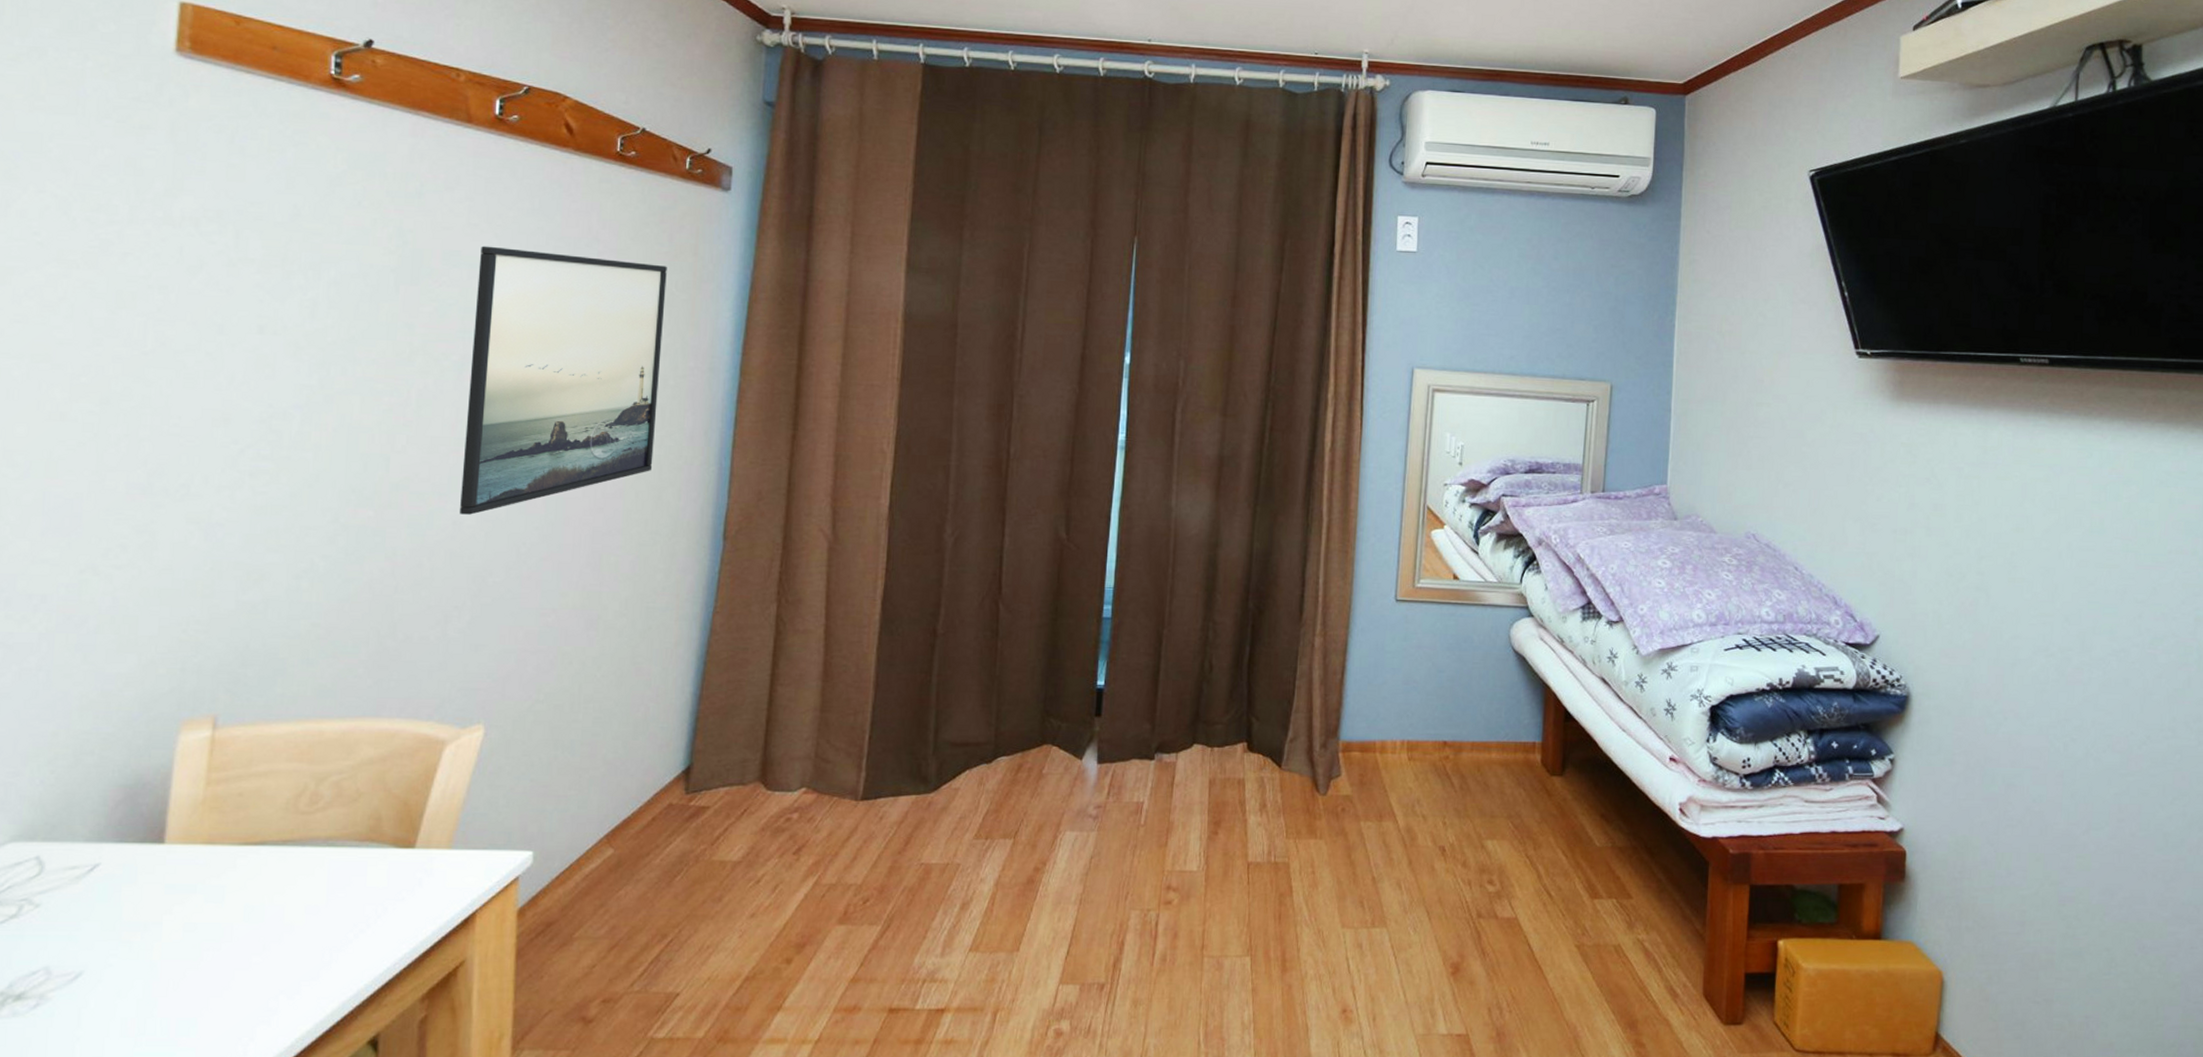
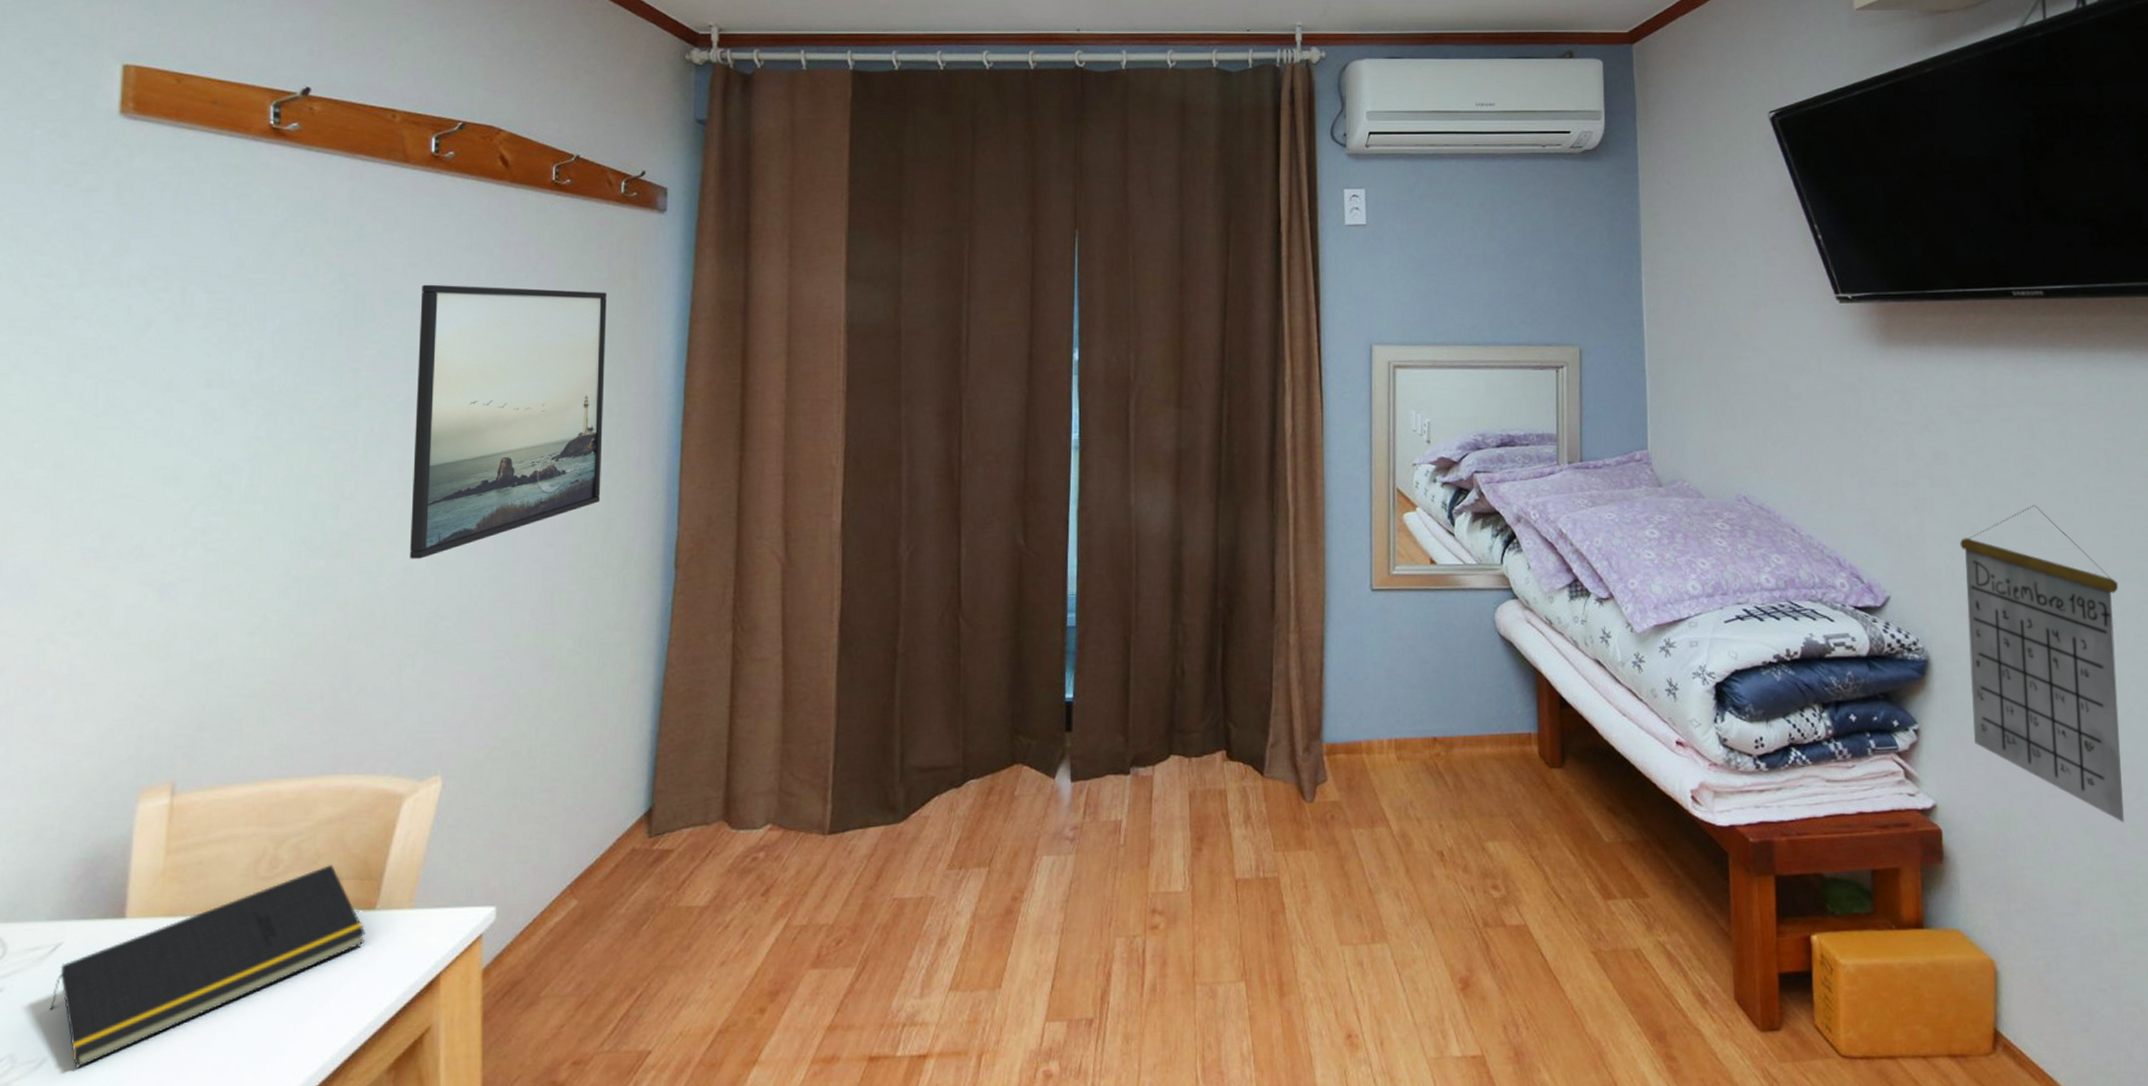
notepad: none [86,802,404,983] -> present [49,864,366,1069]
calendar: none [1944,559,2089,853] -> present [1960,505,2124,823]

